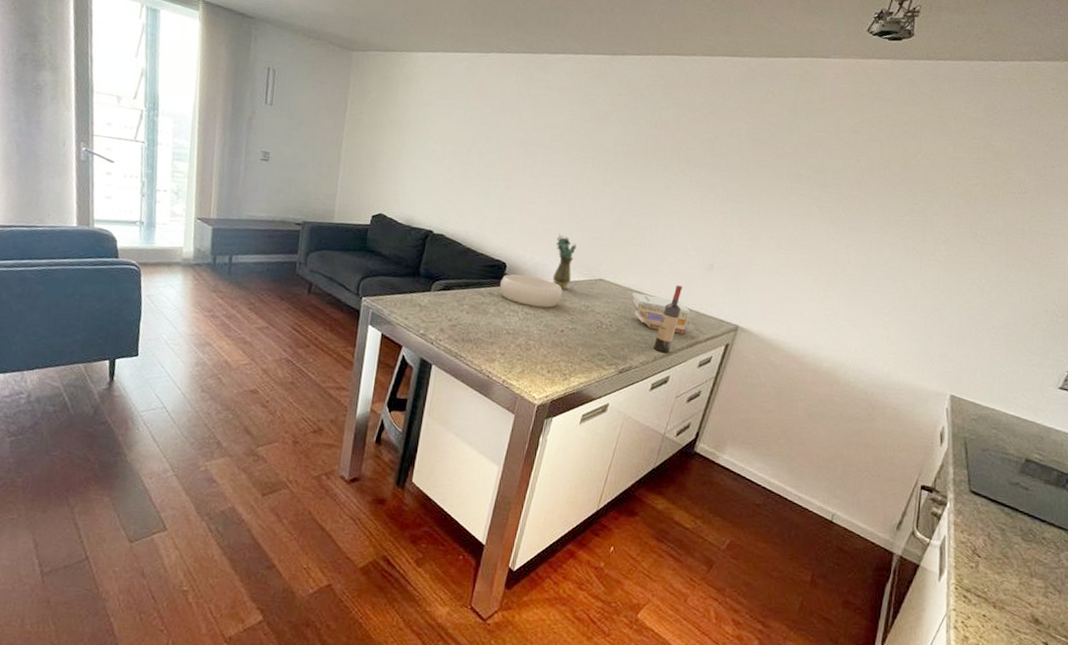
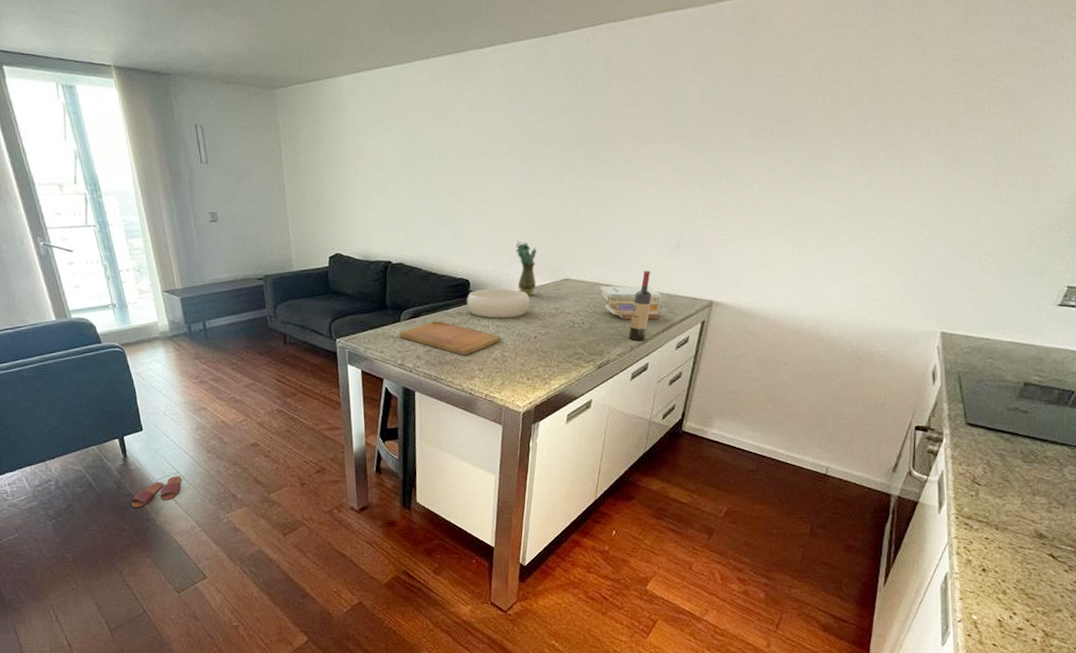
slippers: none [104,410,166,439] -> present [131,476,181,508]
cutting board: none [426,297,528,337] -> present [399,321,501,356]

